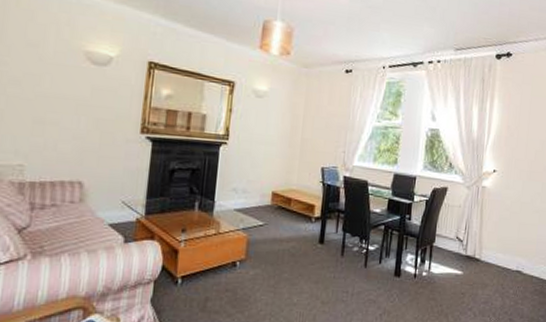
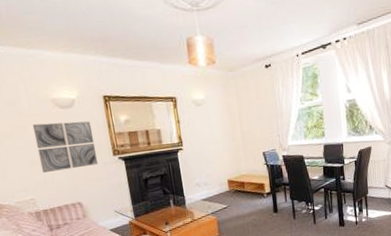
wall art: none [45,75,125,140] -> present [32,121,99,174]

